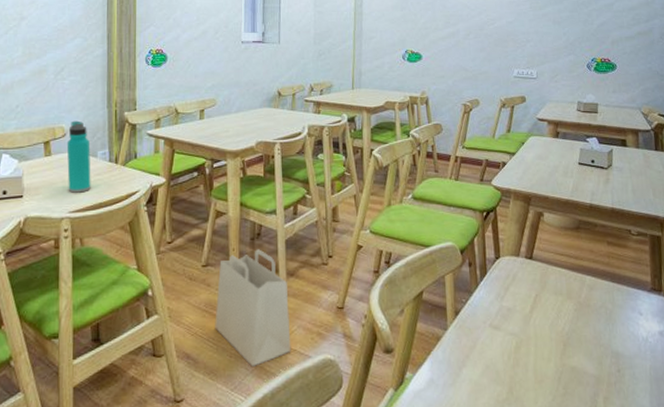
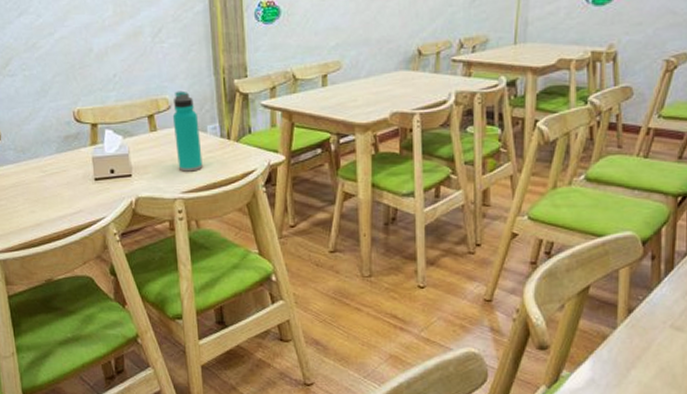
shopping bag: present [215,249,291,366] -> none [345,235,430,356]

